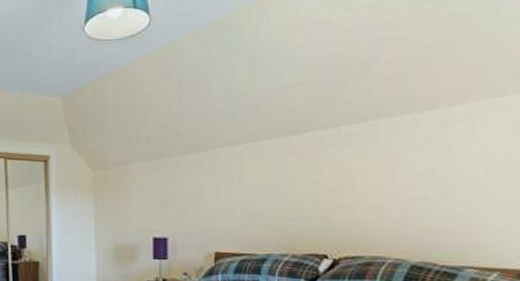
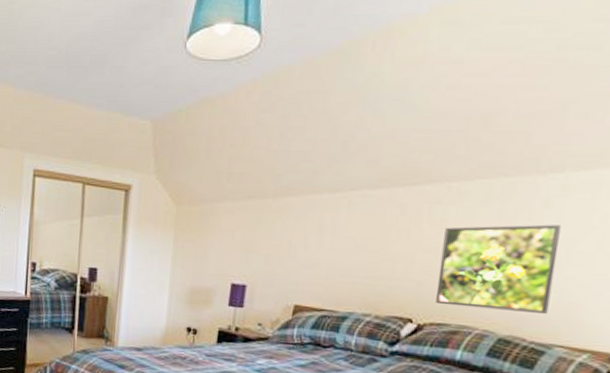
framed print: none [343,156,451,239] -> present [436,224,561,314]

